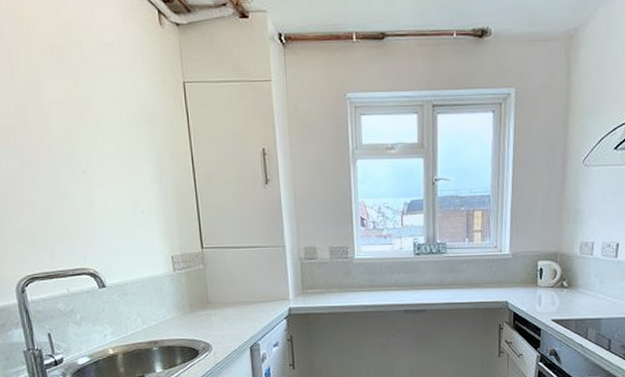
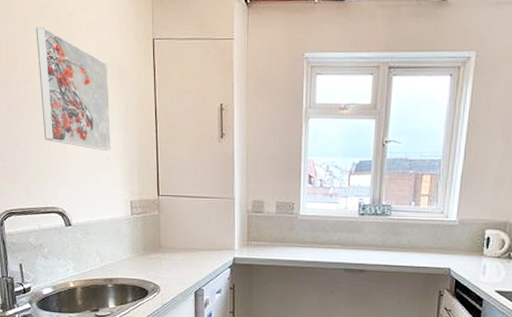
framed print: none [47,71,146,204] -> present [36,27,112,152]

